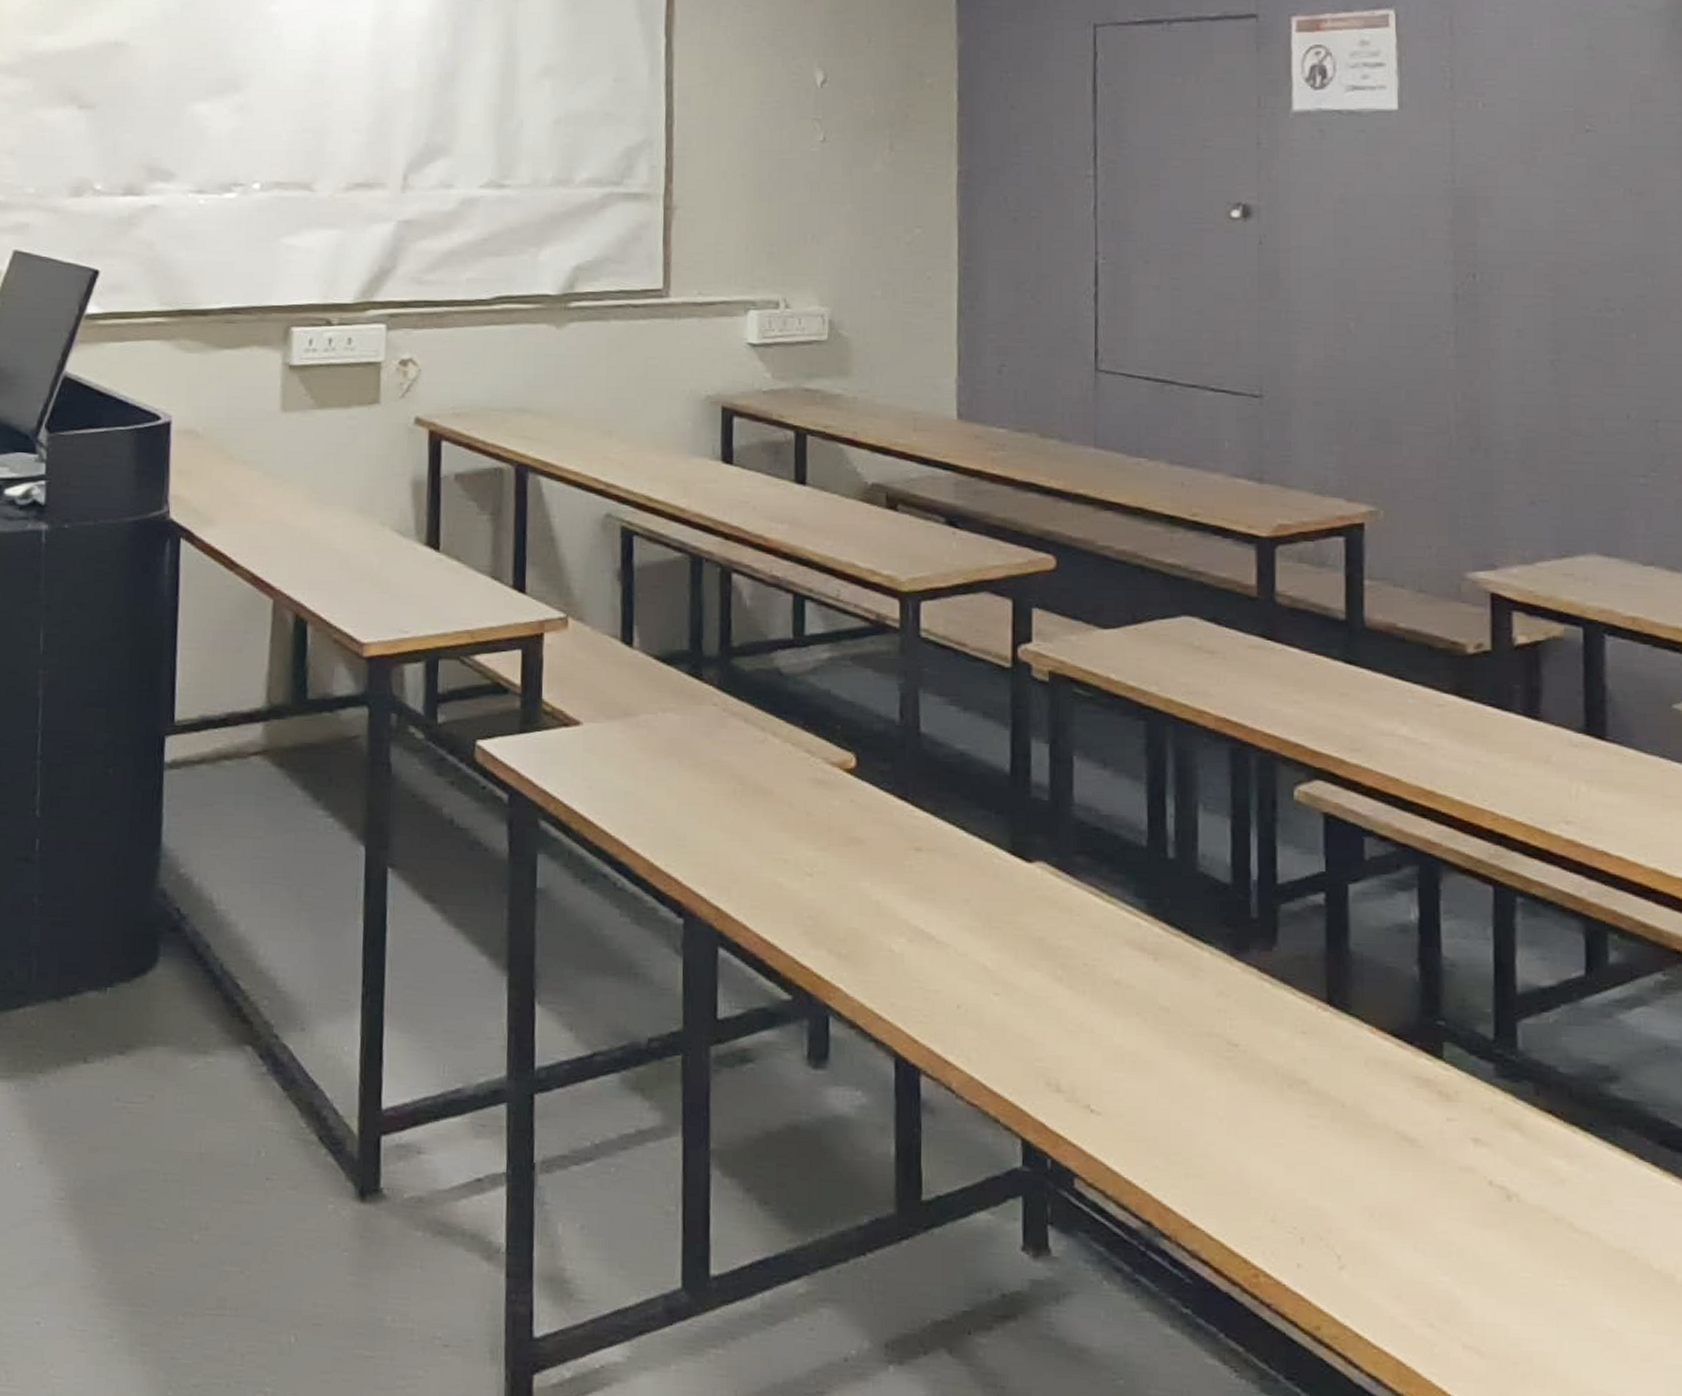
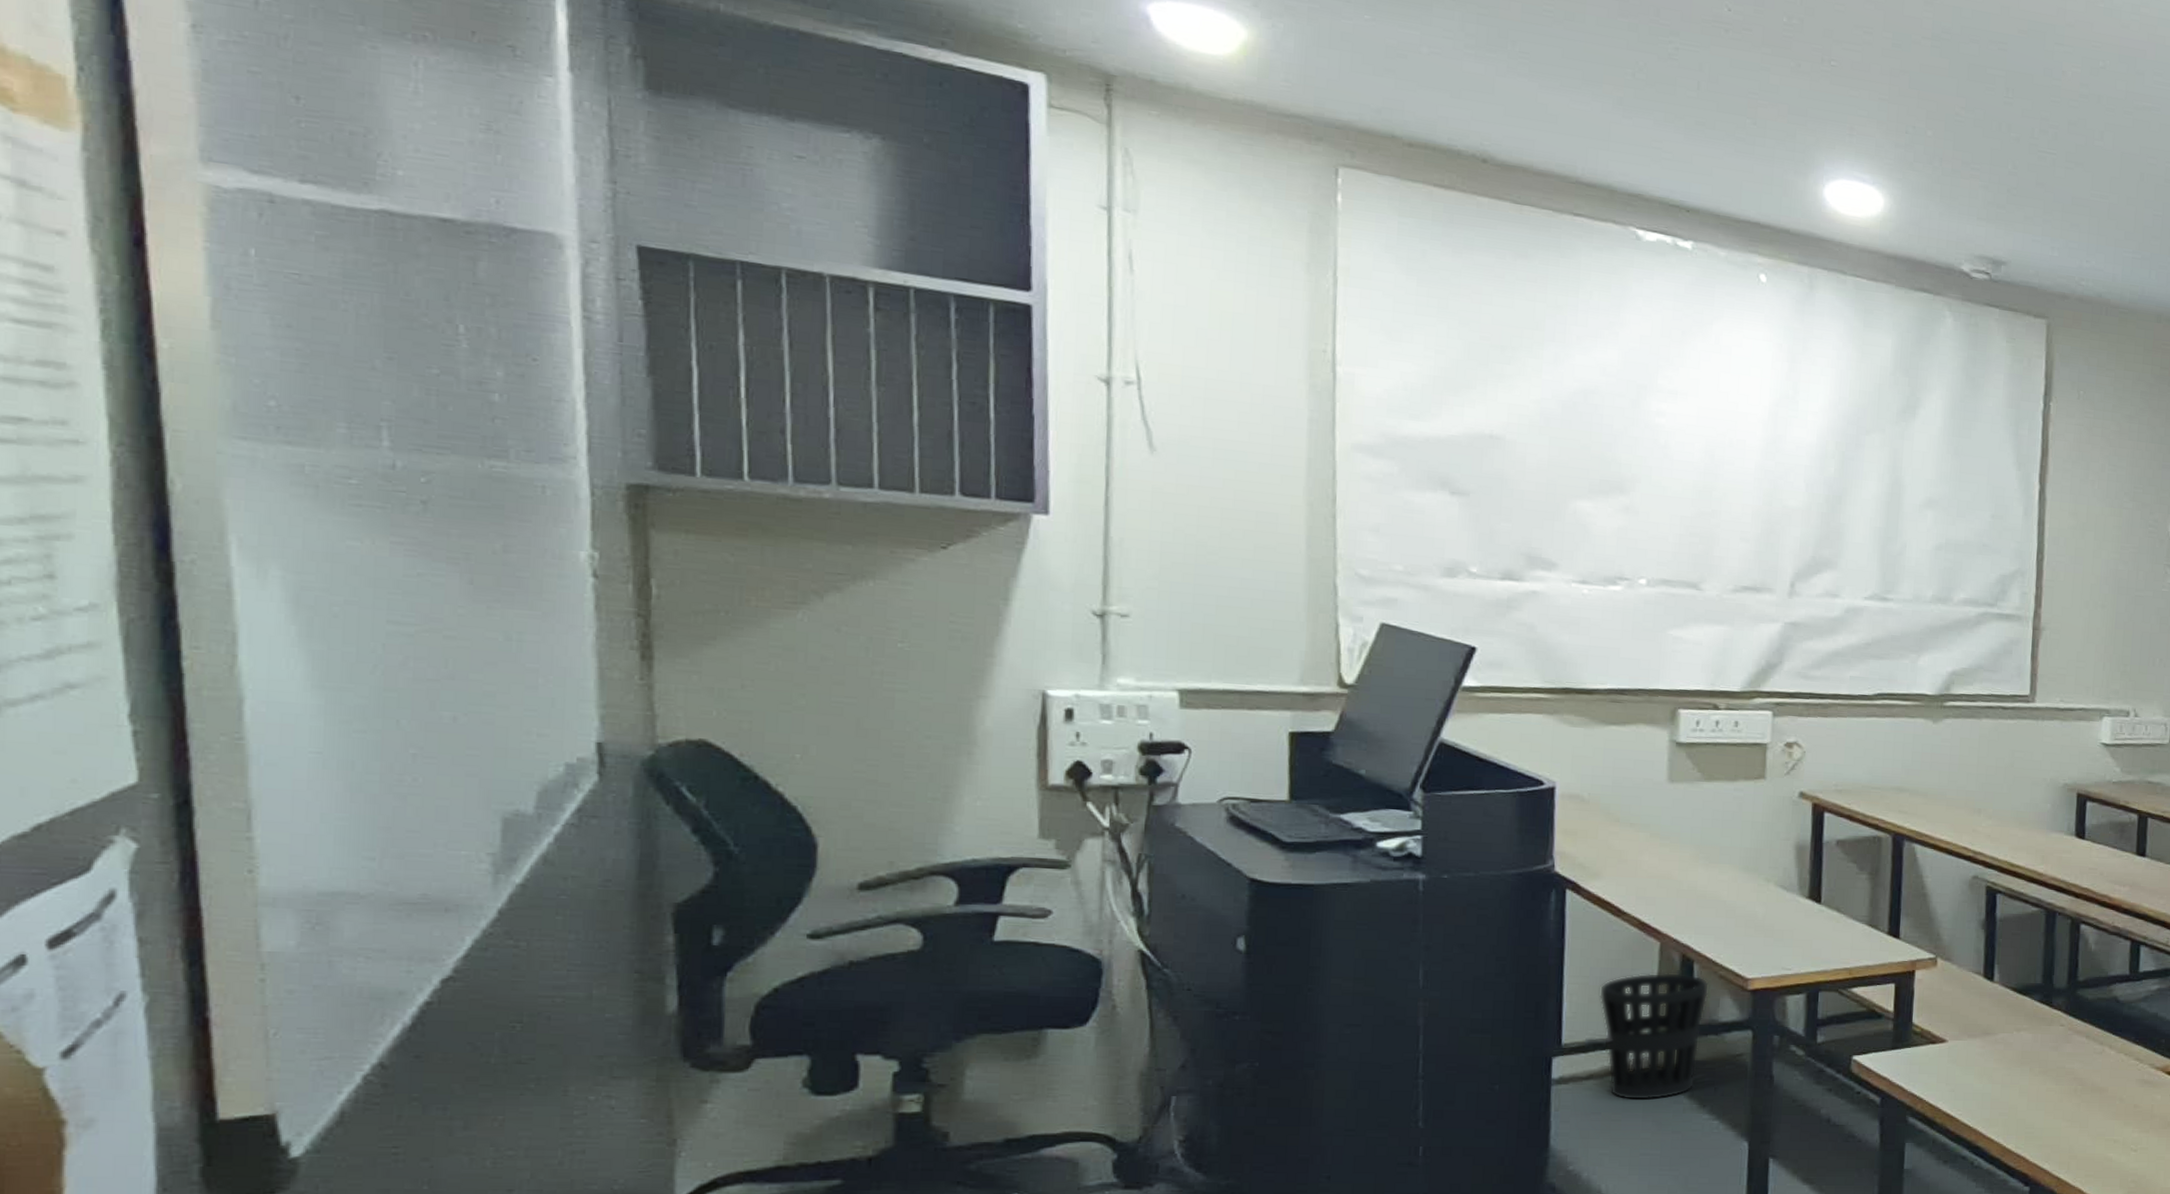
wastebasket: none [211,636,323,791] -> present [1599,973,1710,1101]

